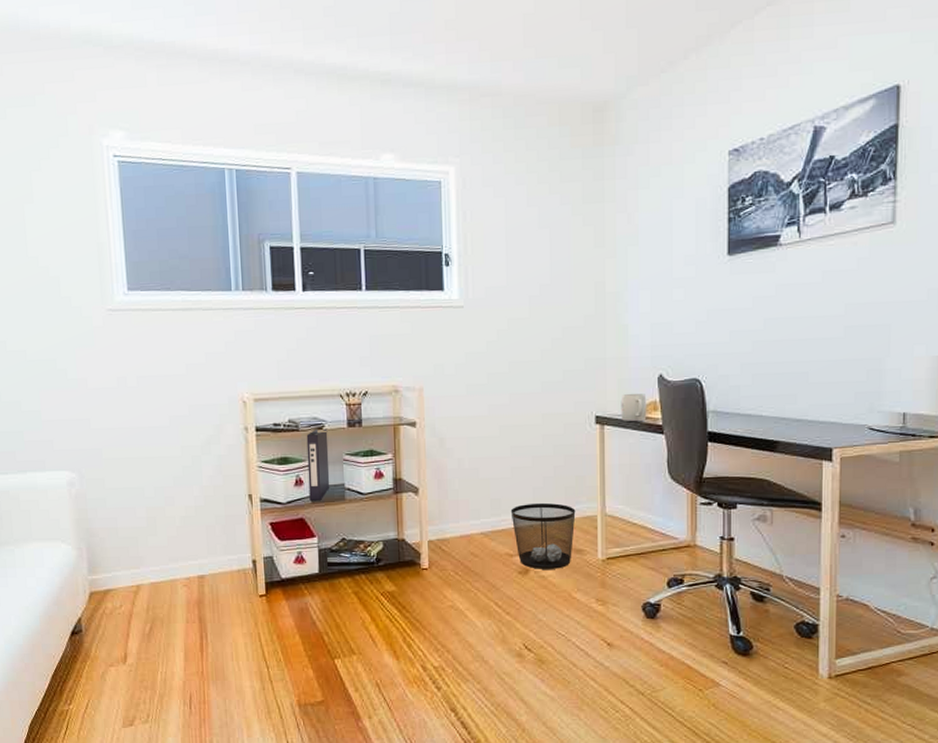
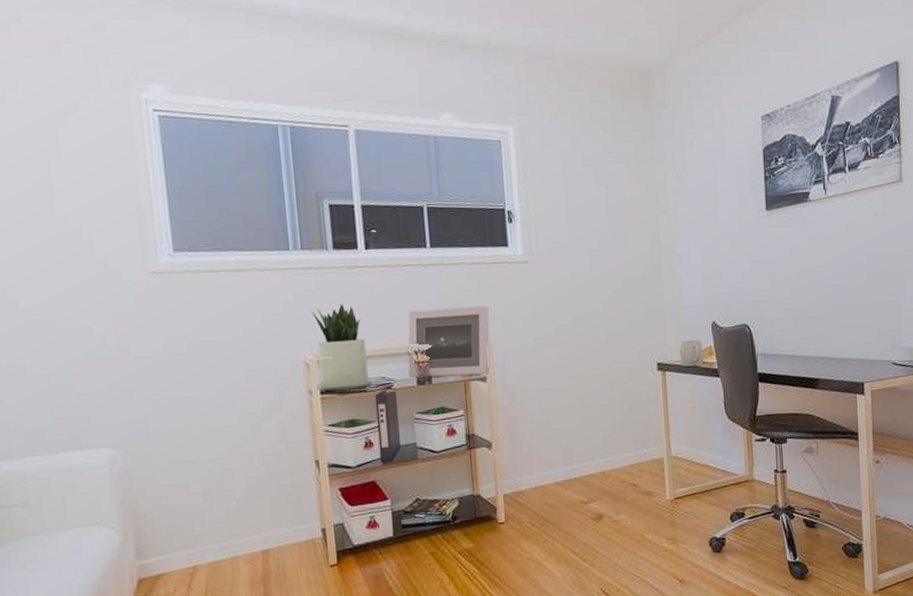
planter: none [249,344,307,429] -> present [311,304,374,392]
picture frame: none [339,350,422,421] -> present [408,305,490,378]
waste bin: present [510,502,576,569] -> none [582,449,644,514]

